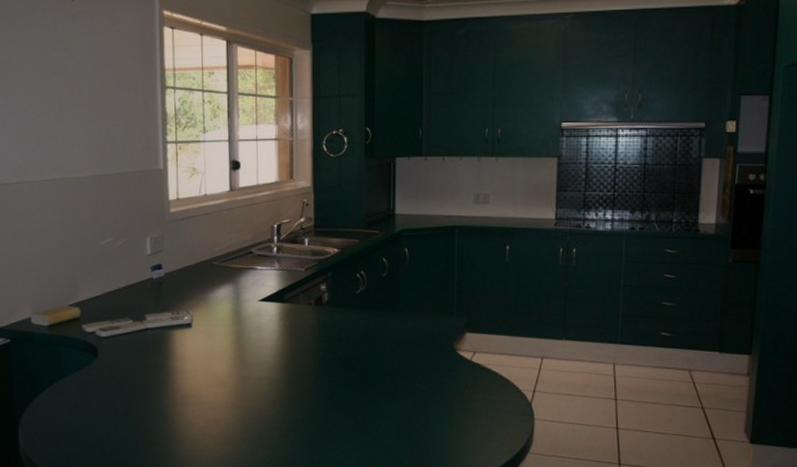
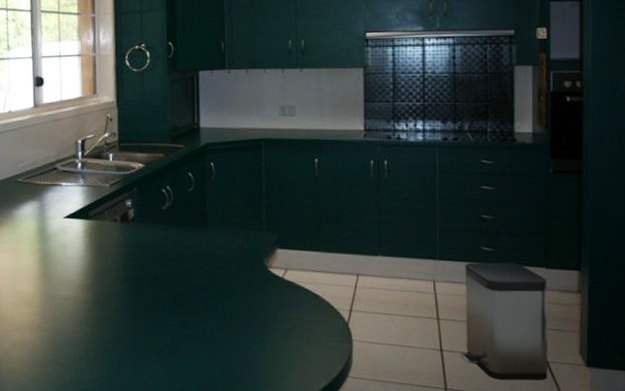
pedal bin: none [633,346,719,456] -> present [459,262,549,381]

